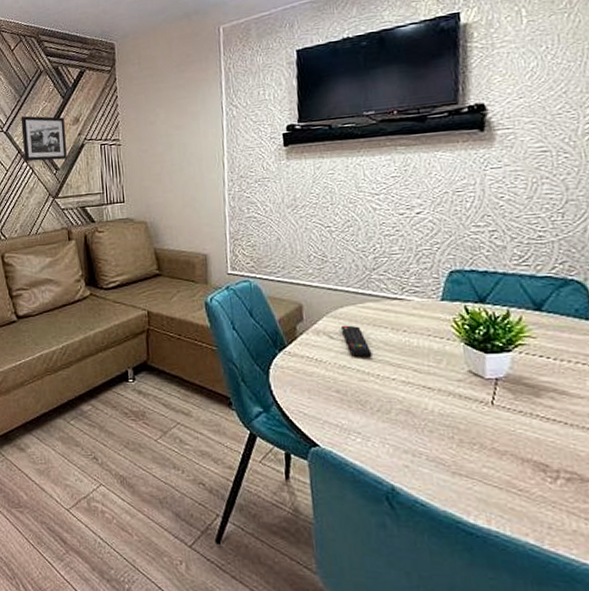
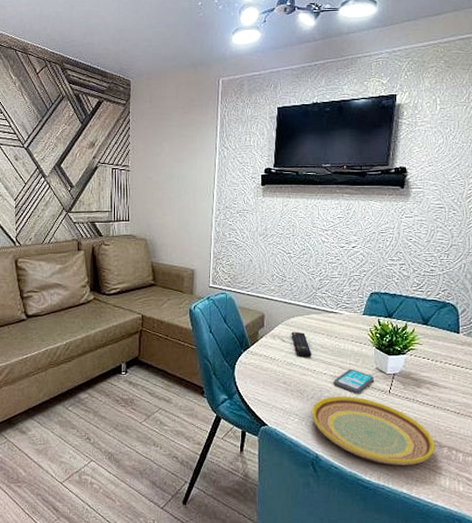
picture frame: present [21,116,68,162] -> none [41,135,82,178]
plate: none [379,409,575,507] -> present [311,396,436,466]
smartphone: none [407,372,467,404] -> present [334,369,374,393]

